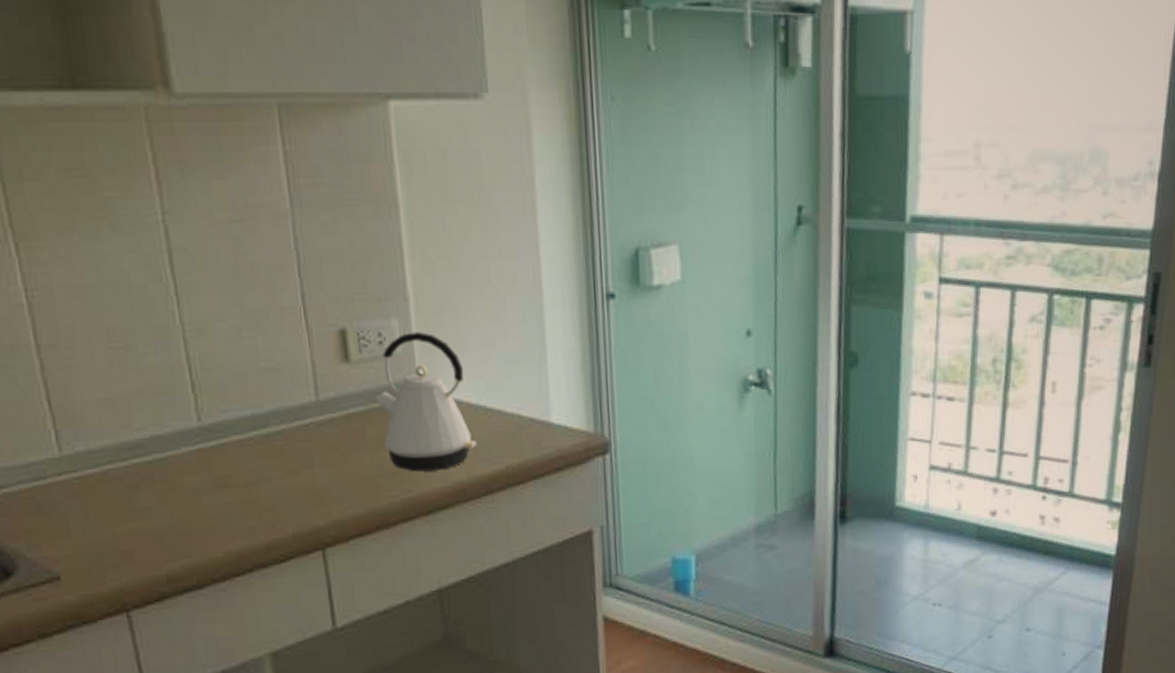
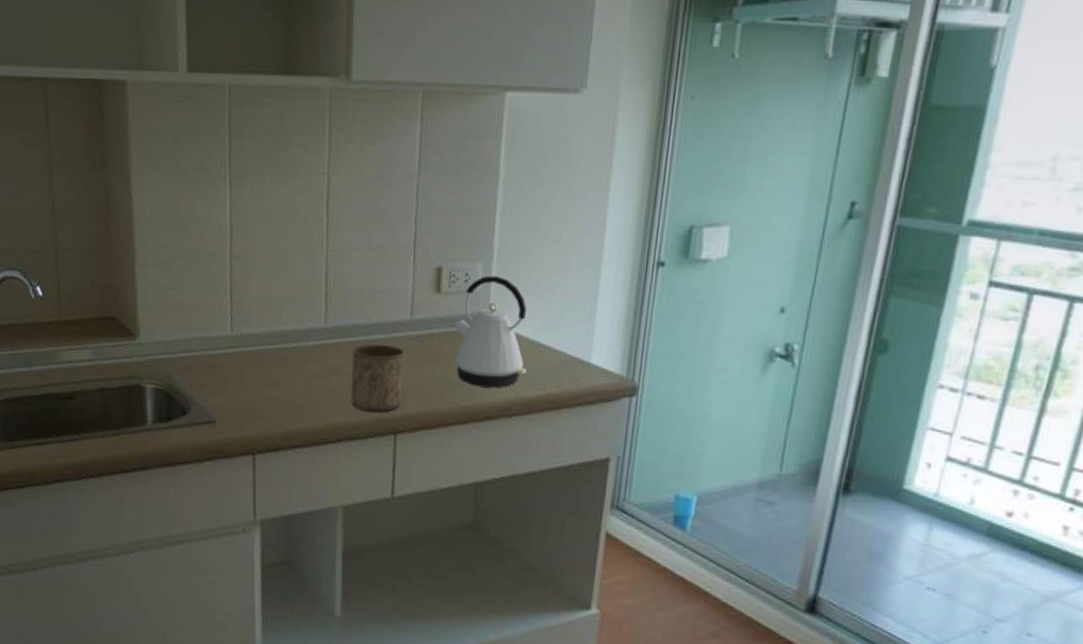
cup: none [244,437,323,527] -> present [350,344,405,412]

